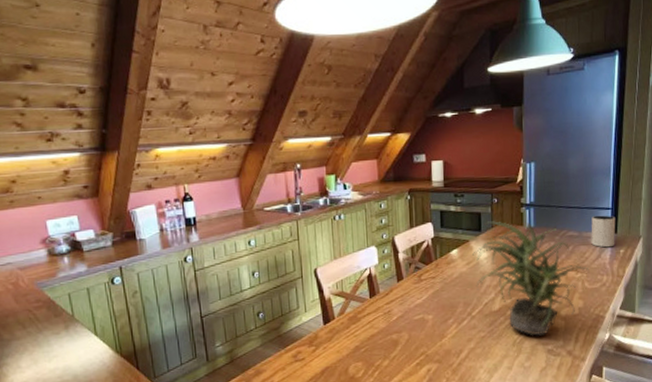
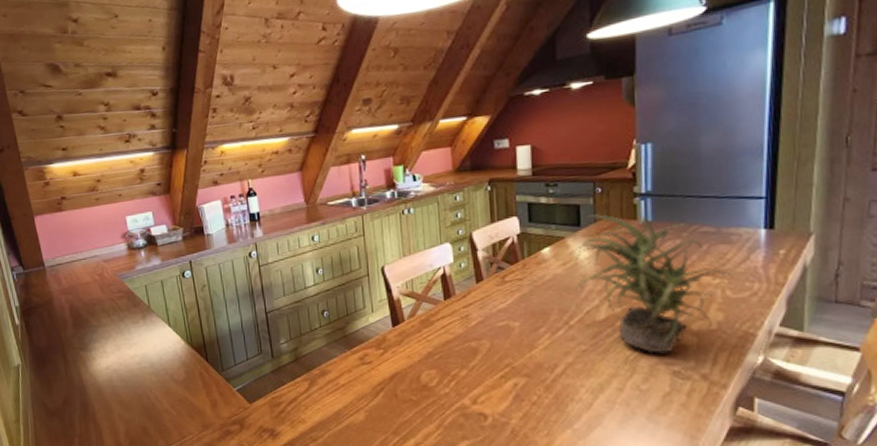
mug: present [591,215,616,248] -> none [734,206,773,247]

